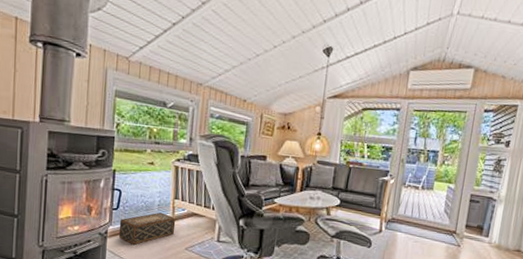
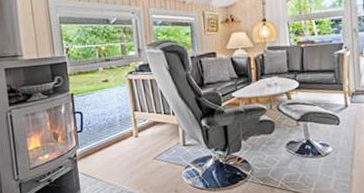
woven basket: present [118,212,176,246] -> none [86,127,141,164]

